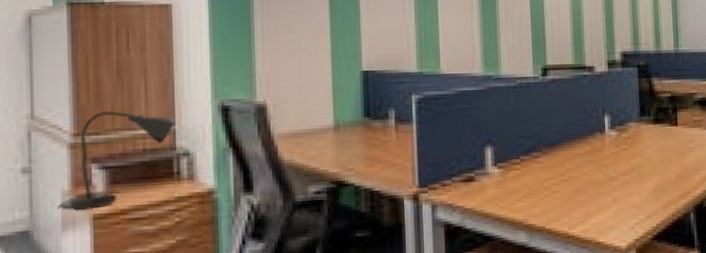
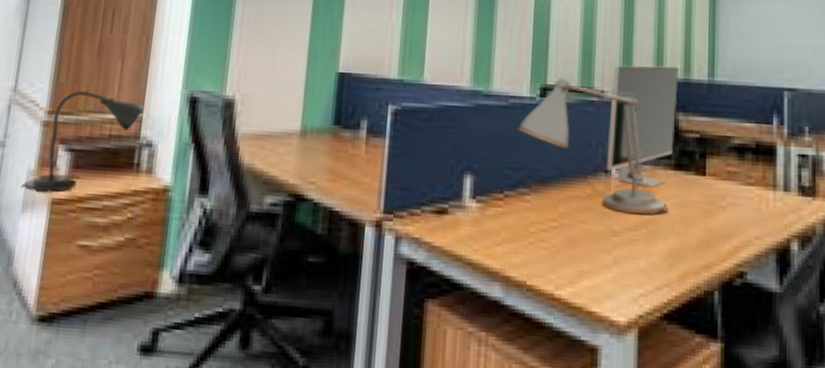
desk lamp: none [525,58,651,162] -> present [517,77,668,215]
monitor: none [599,42,652,140] -> present [606,65,679,187]

